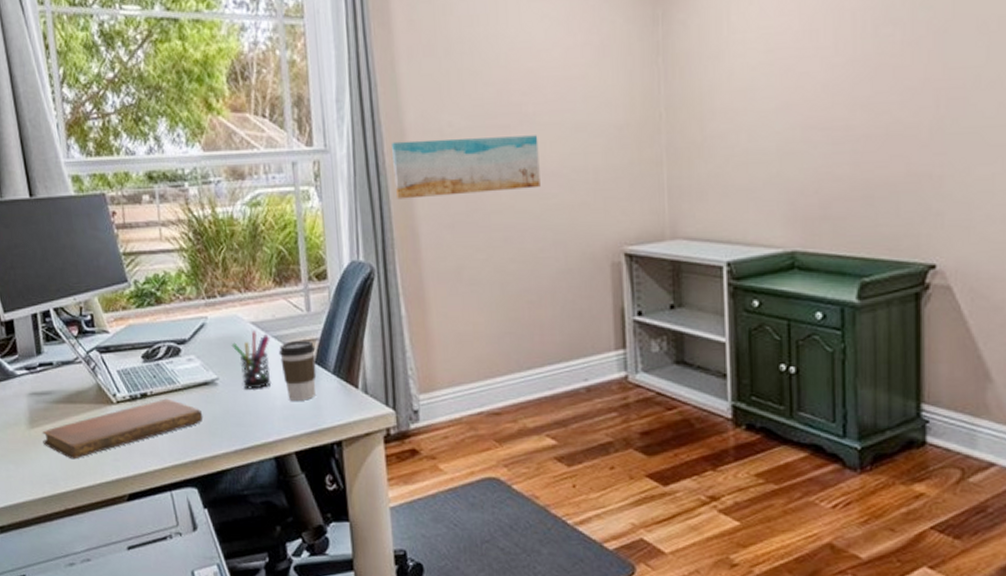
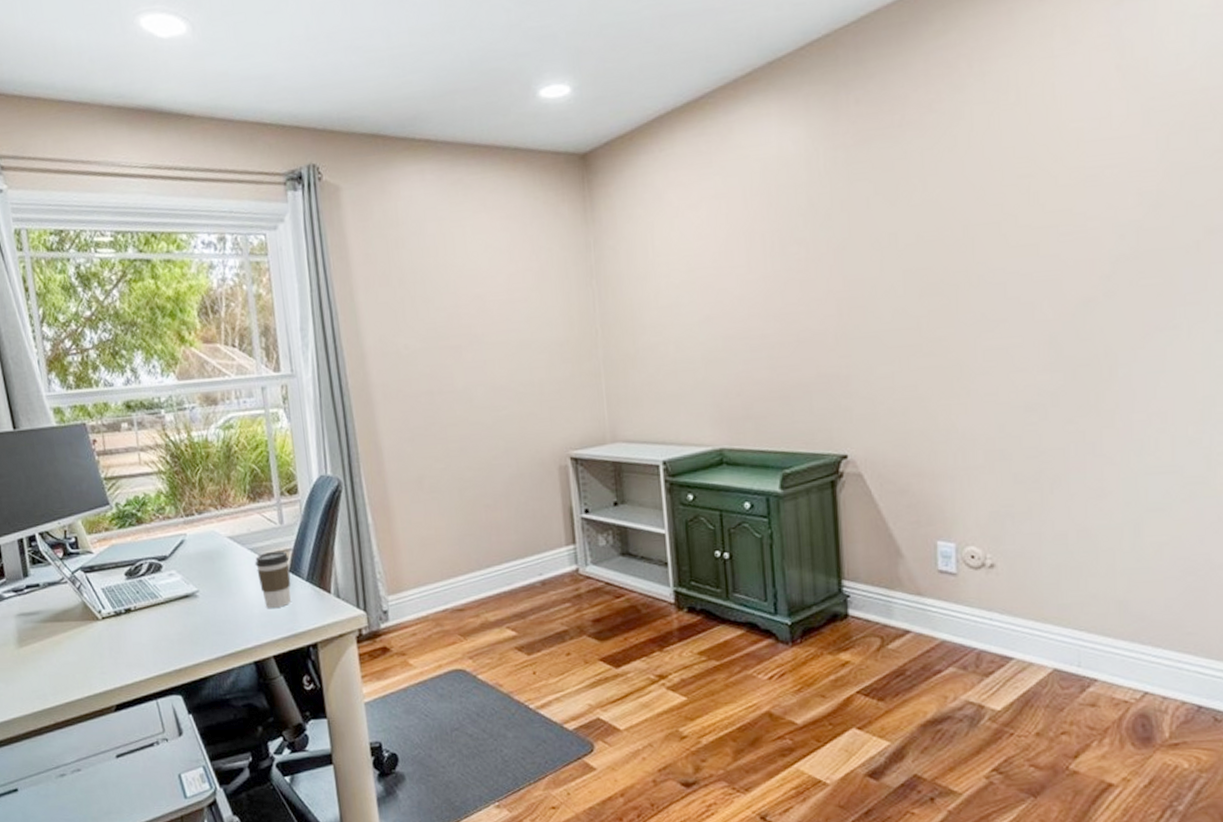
notebook: present [42,398,203,460] -> none [30,612,186,675]
pen holder: present [231,330,272,389] -> none [210,544,249,600]
wall art: present [392,135,540,199] -> none [353,354,491,417]

